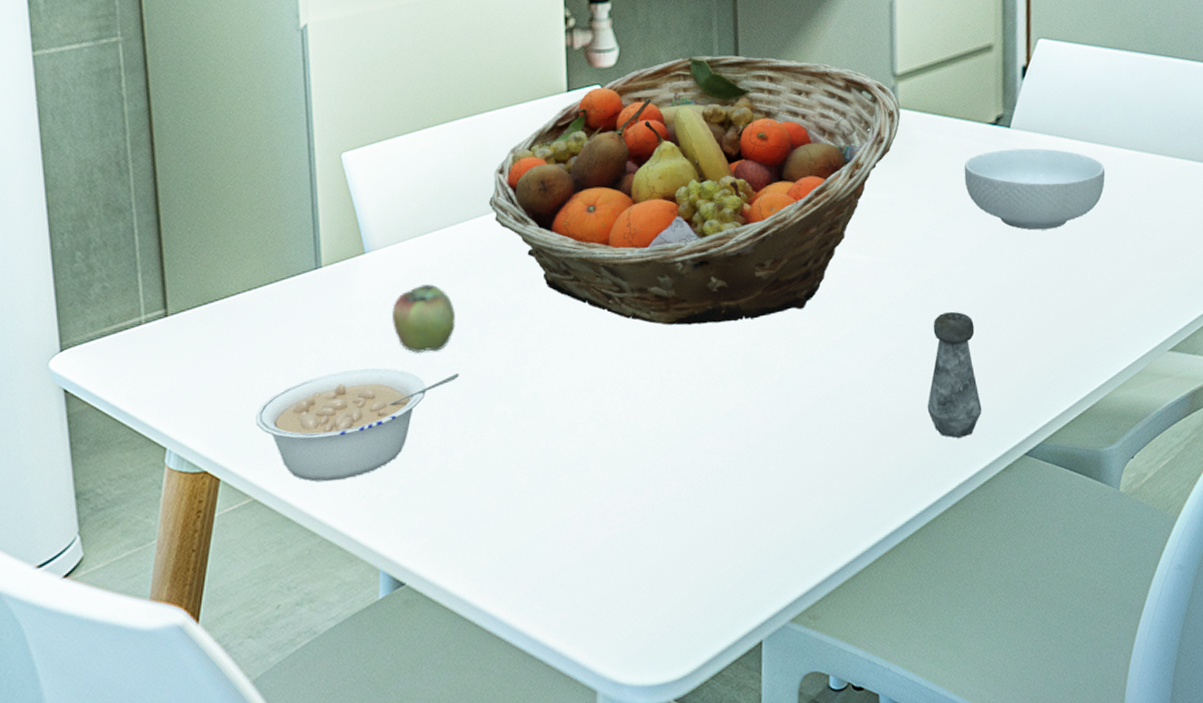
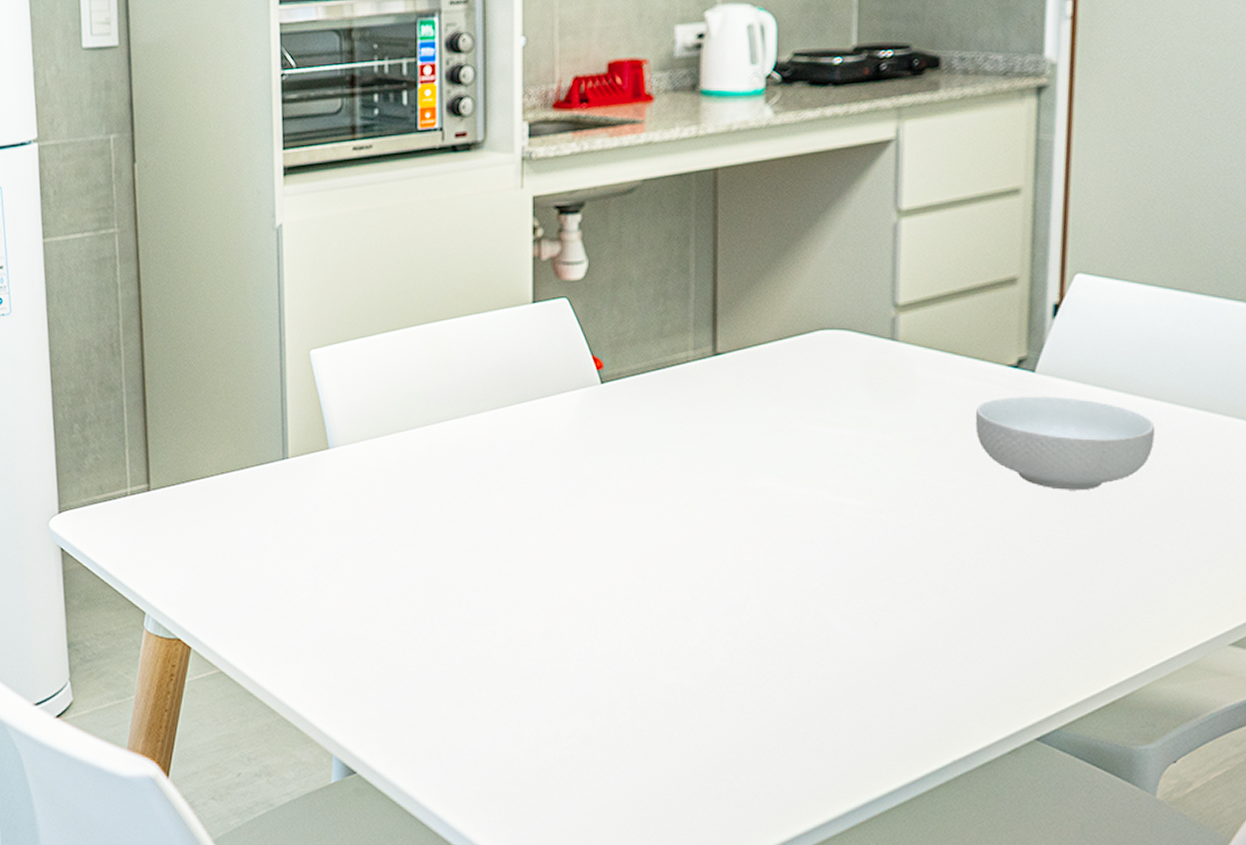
legume: present [256,368,459,482] -> none [224,560,415,664]
apple: present [392,284,455,353] -> none [353,484,413,551]
fruit basket: present [489,55,901,325] -> none [450,272,901,555]
salt shaker: present [927,311,982,438] -> none [918,570,985,710]

